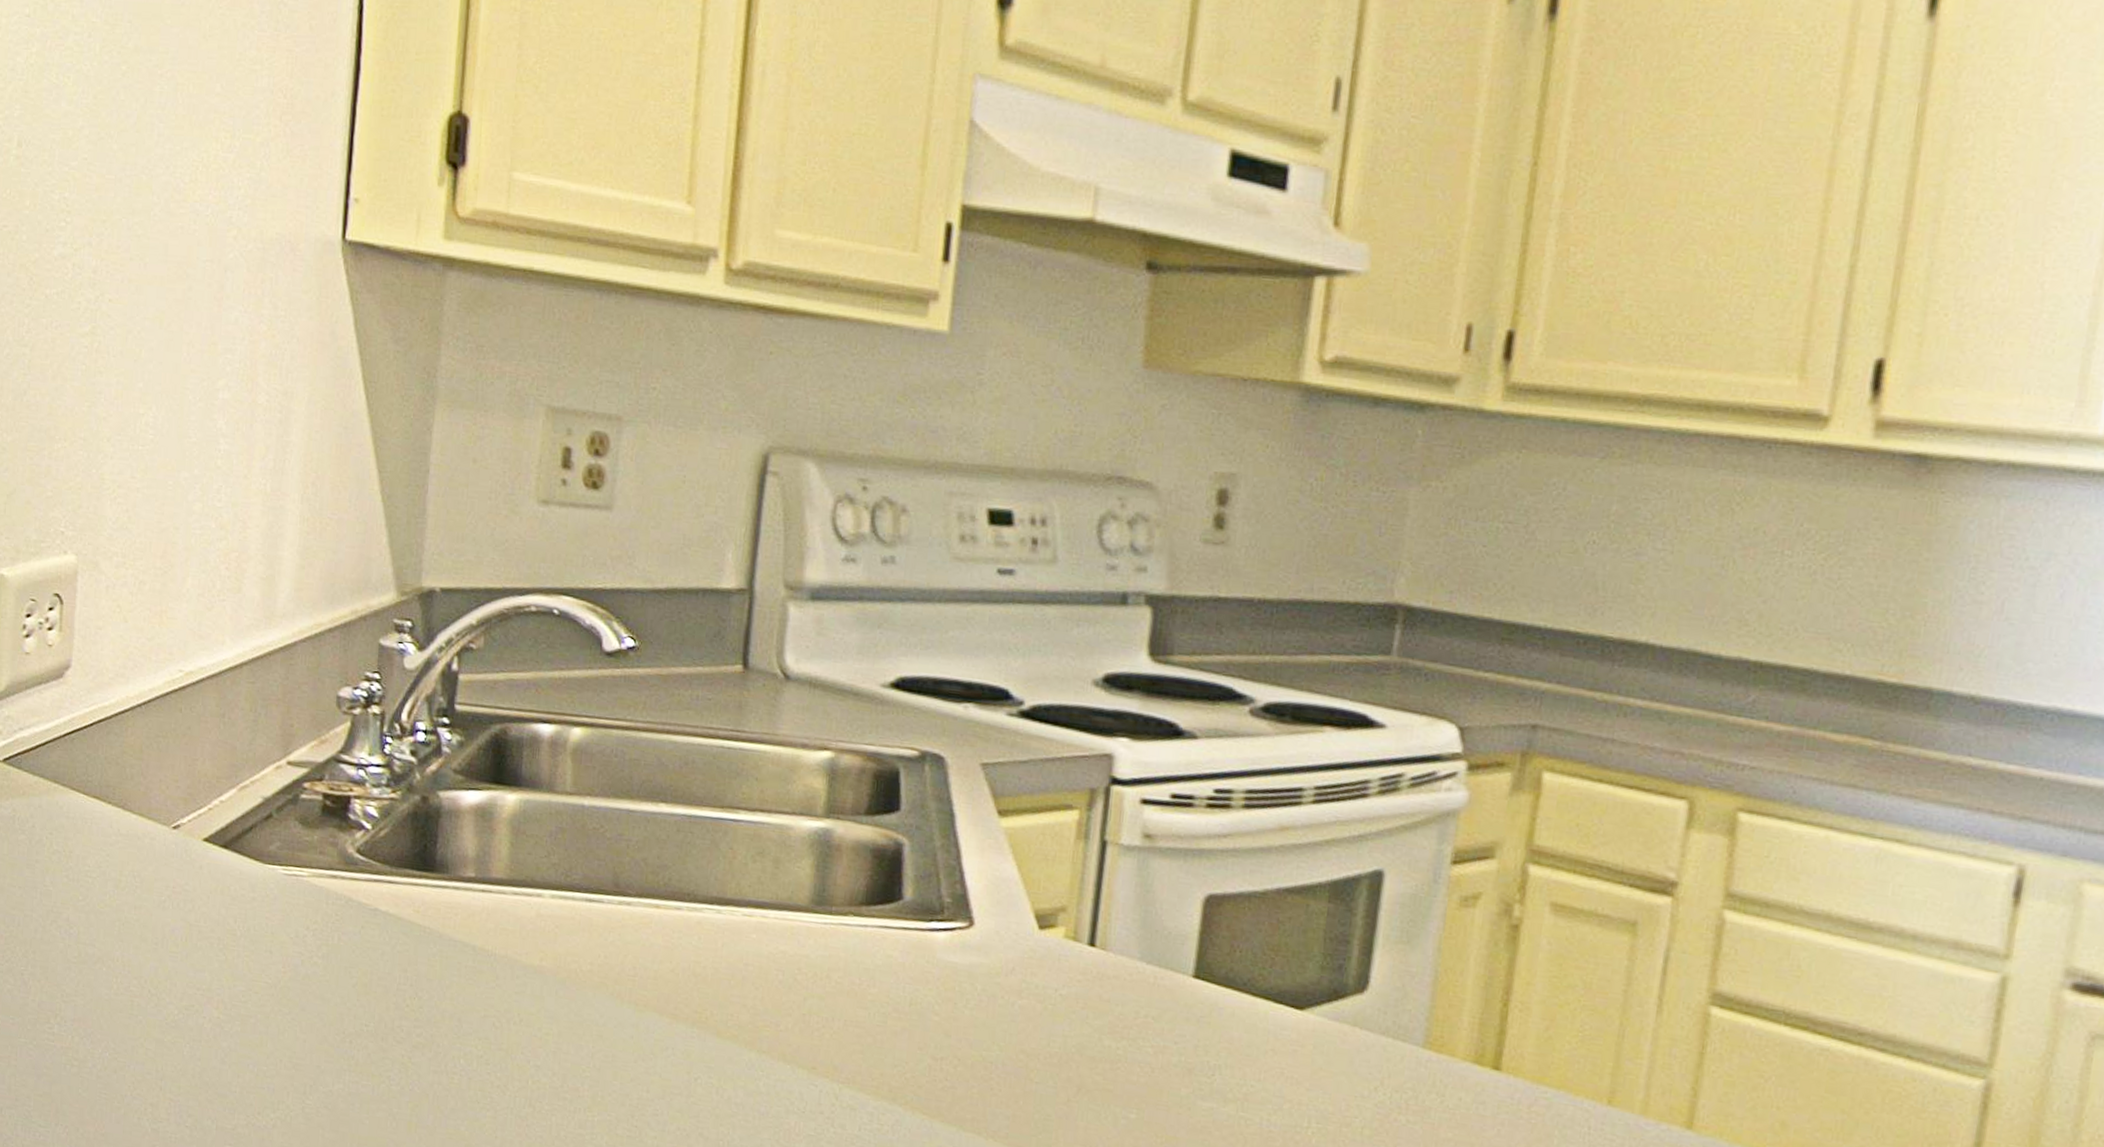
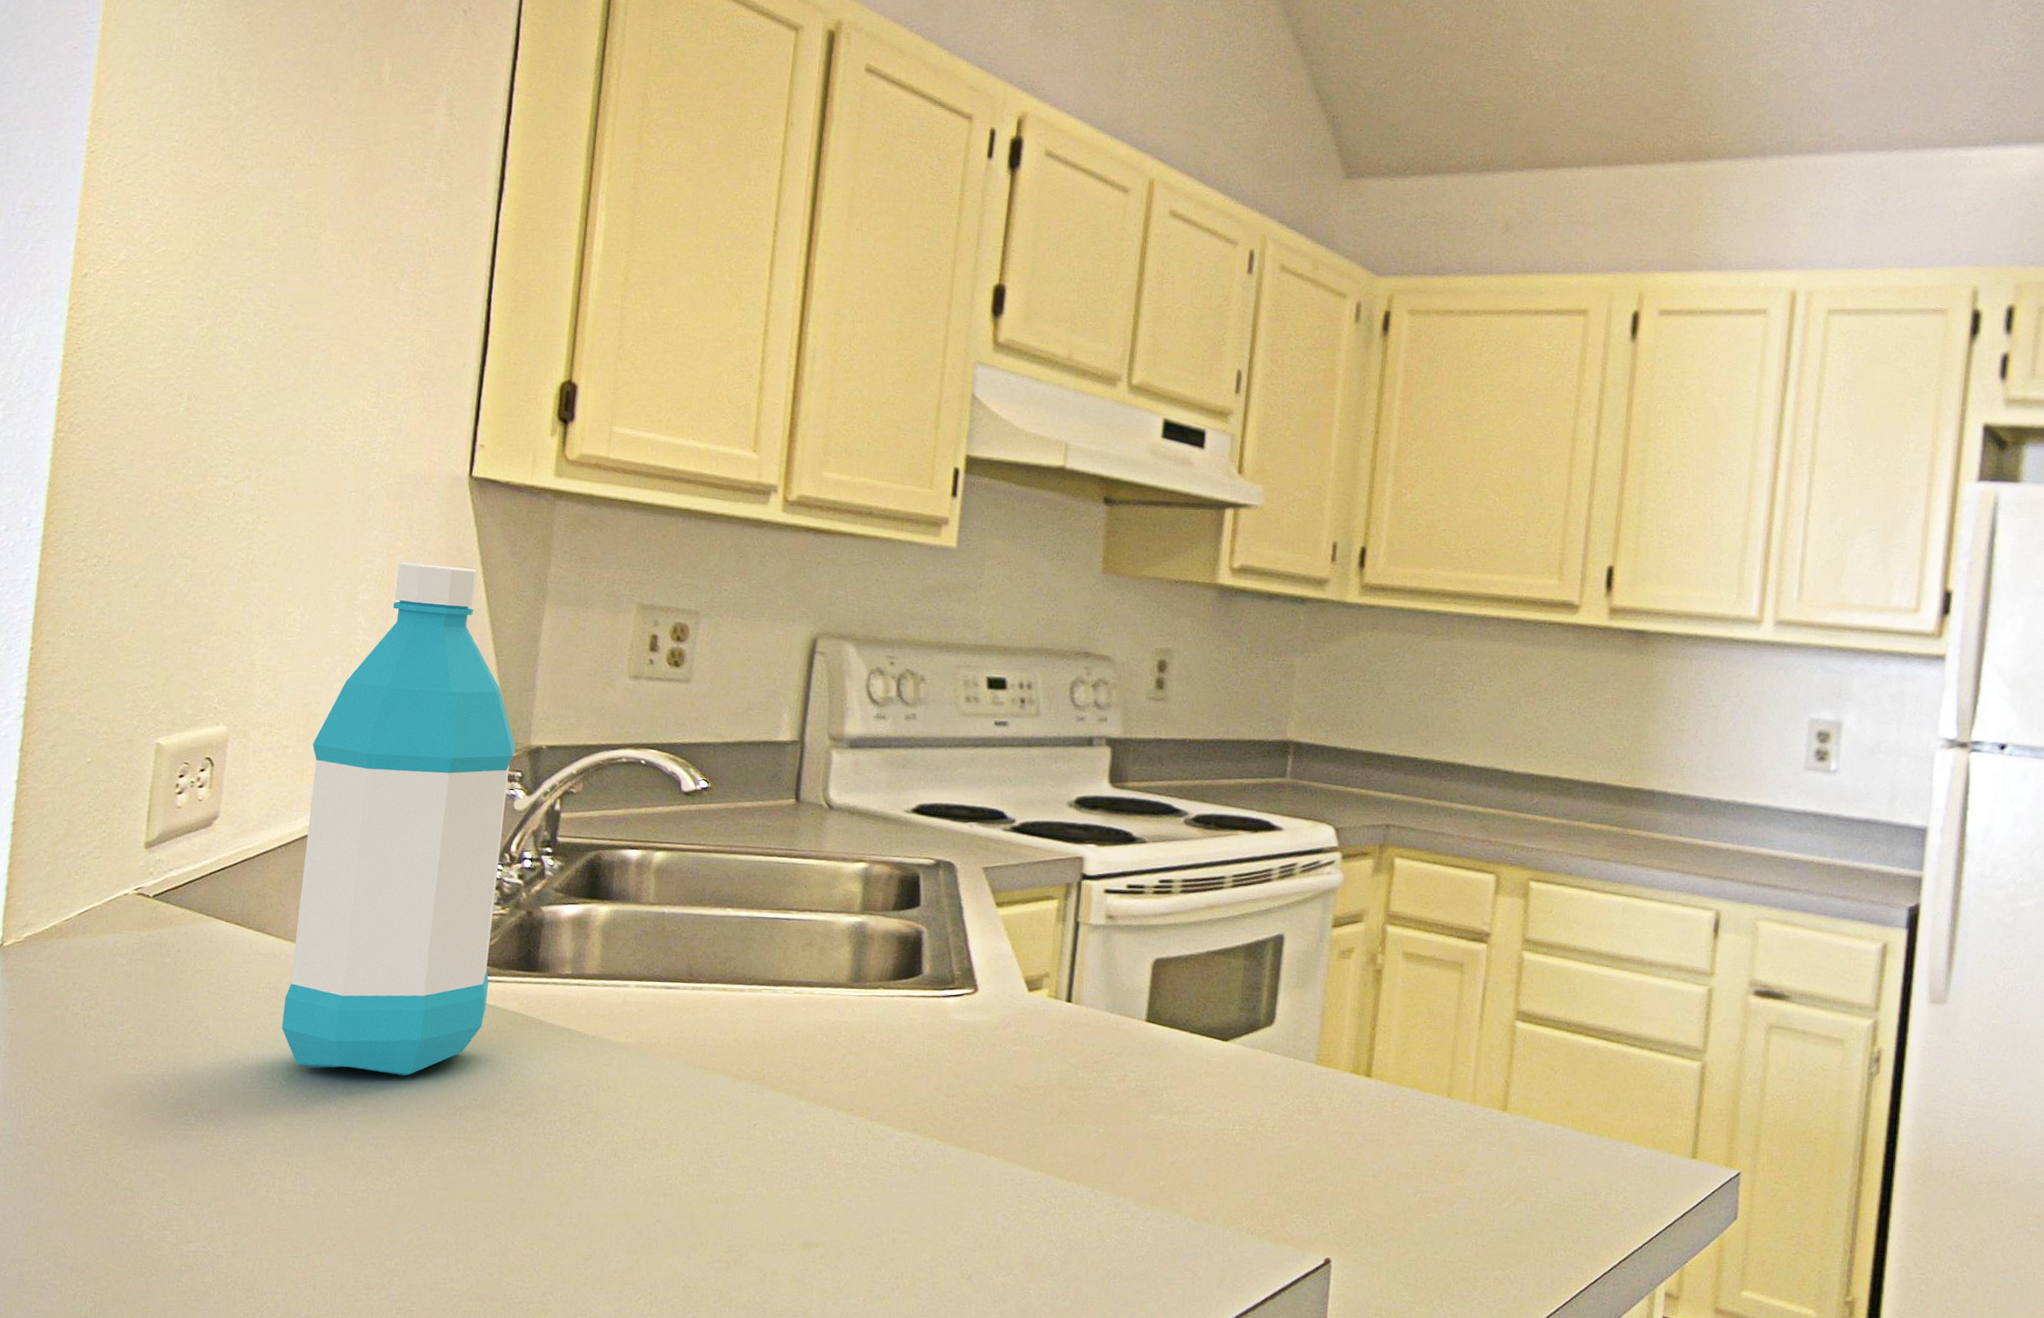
water bottle: none [148,351,405,992] -> present [282,562,516,1076]

